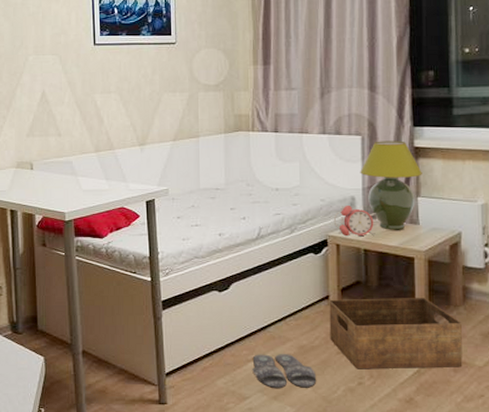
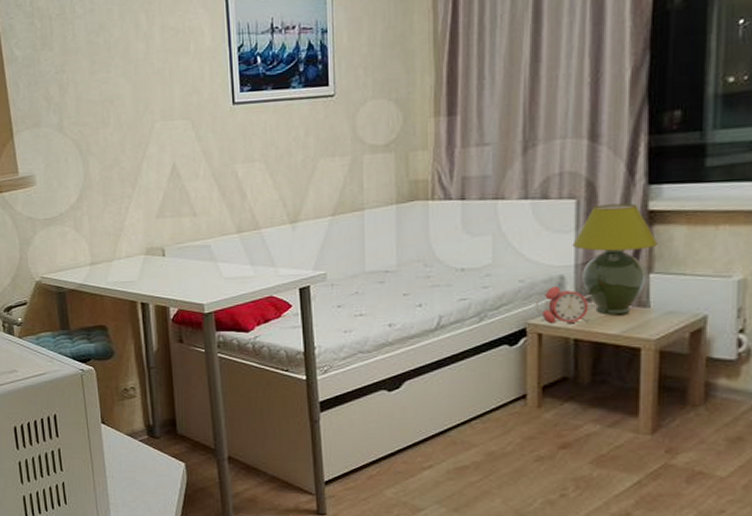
slippers: present [252,354,317,389] -> none [428,461,508,500]
storage basket: present [329,298,463,370] -> none [526,396,700,480]

